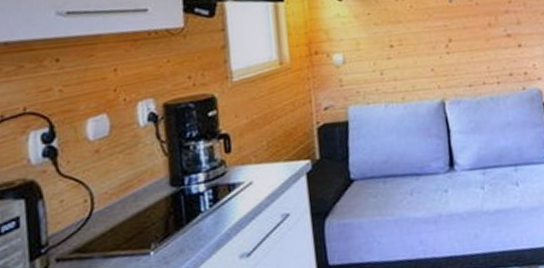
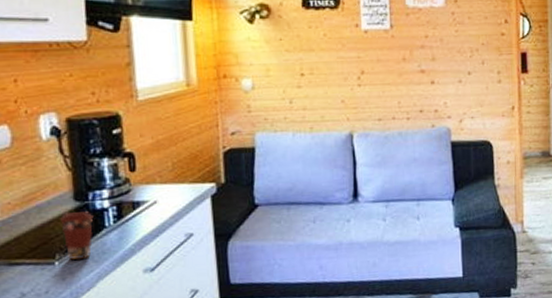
coffee cup: none [156,197,190,249] -> present [60,211,94,260]

